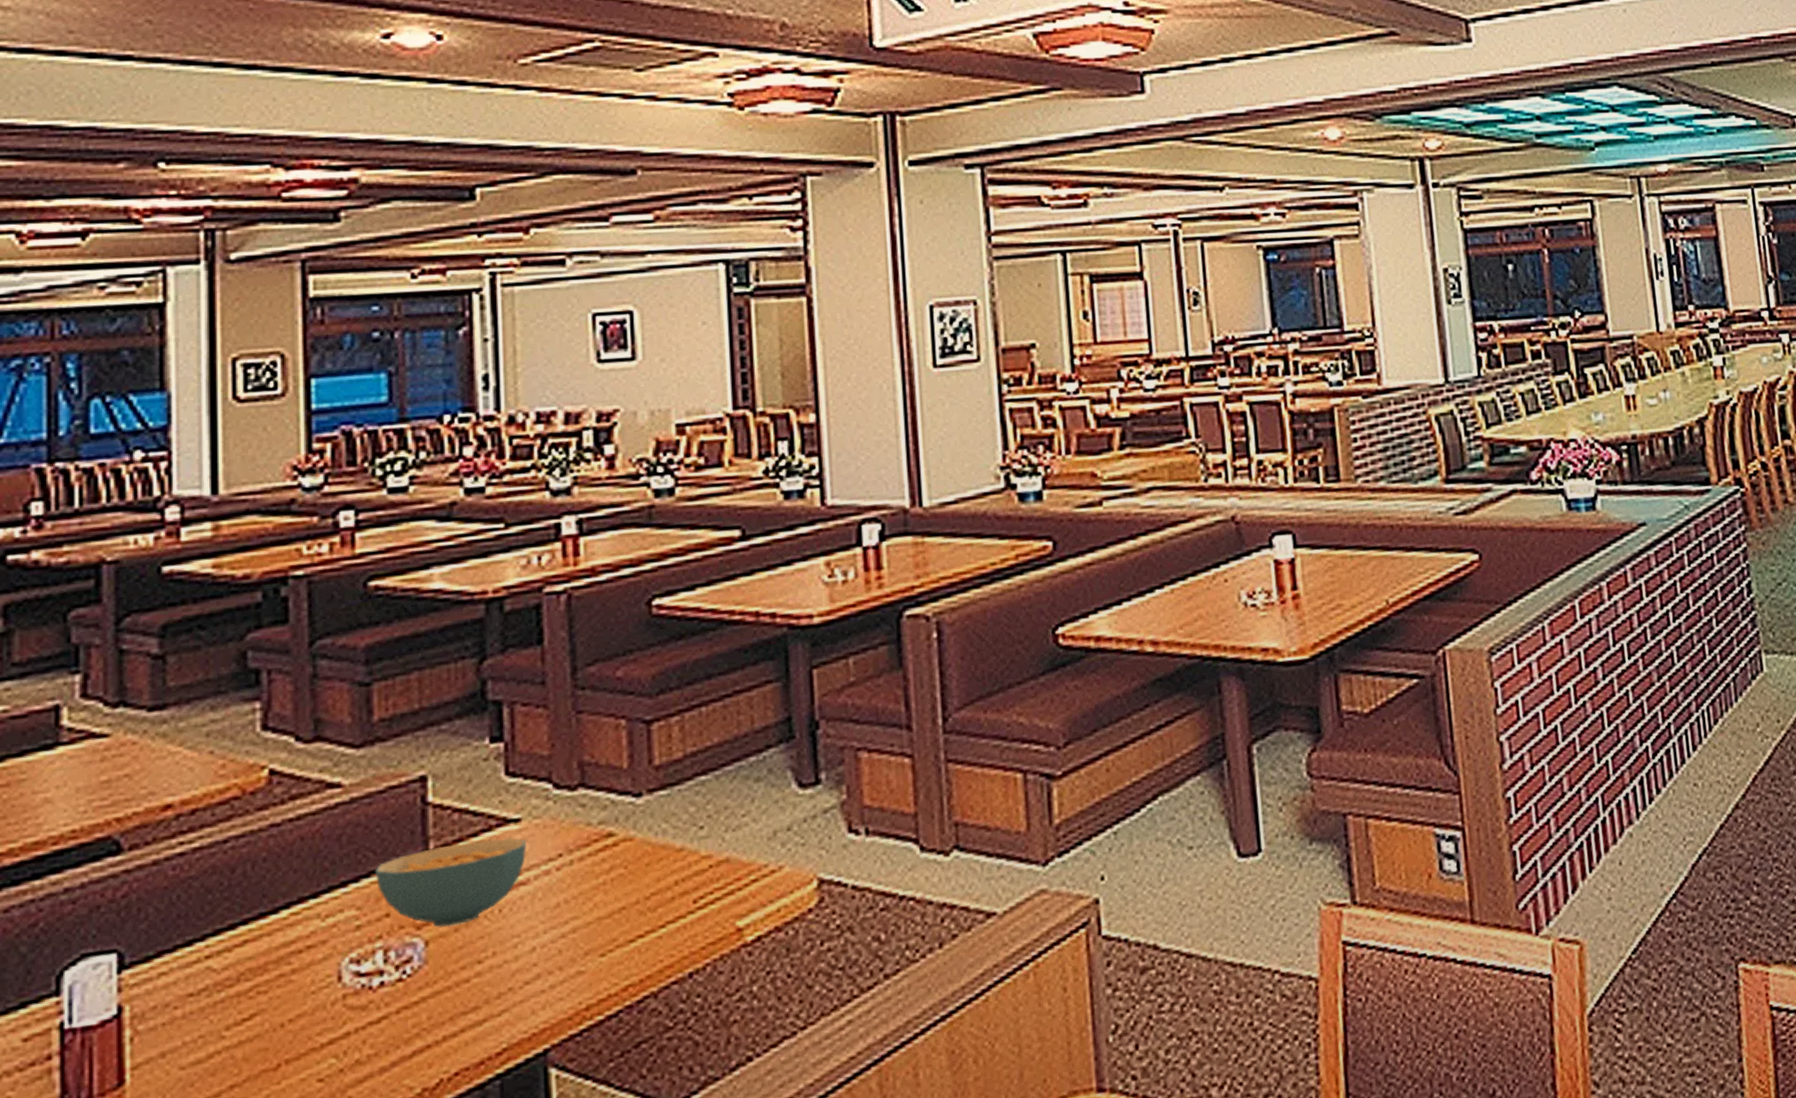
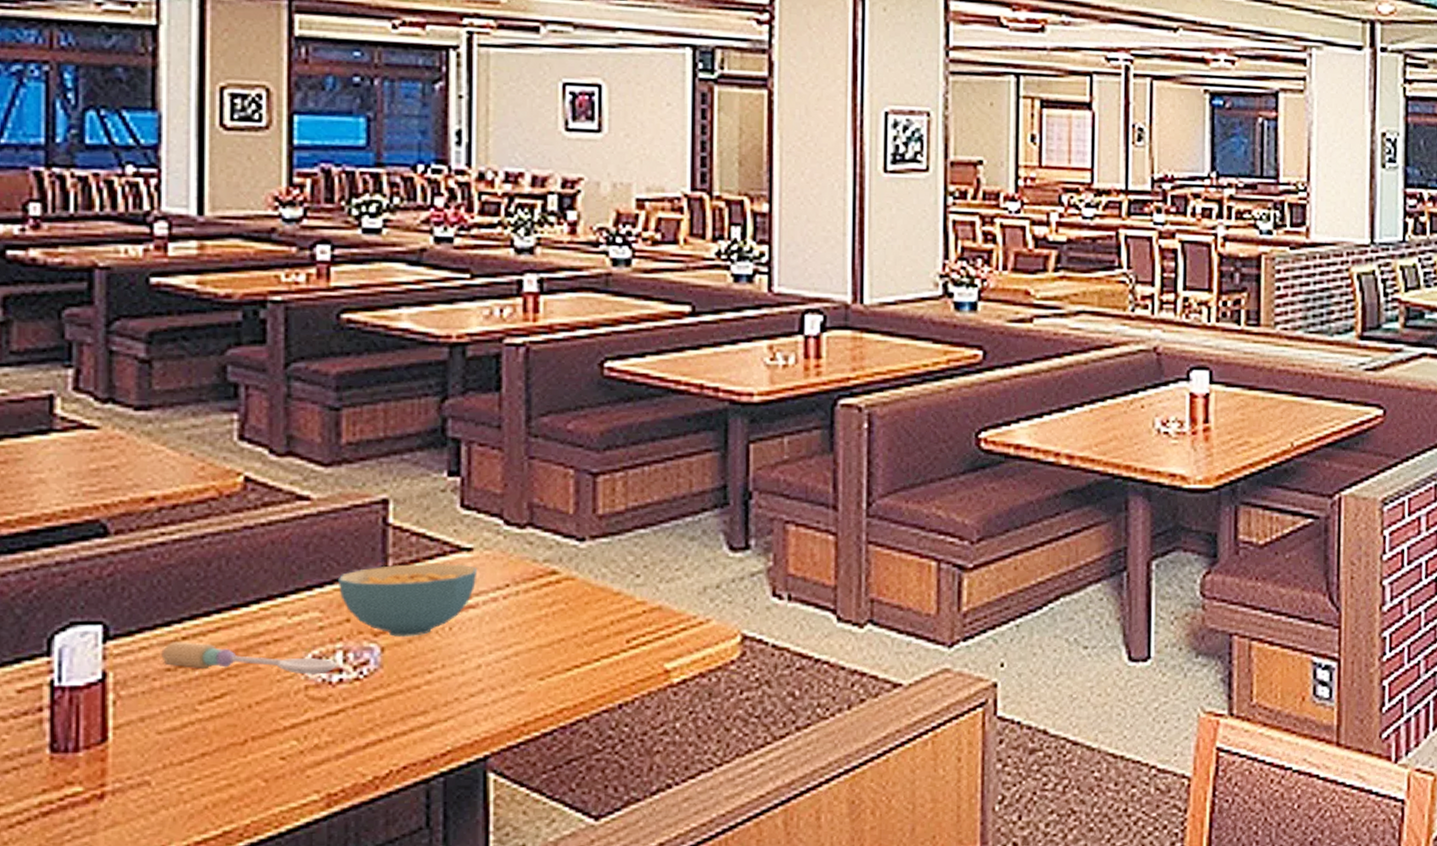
spoon: none [181,960,378,990] -> present [160,642,338,676]

